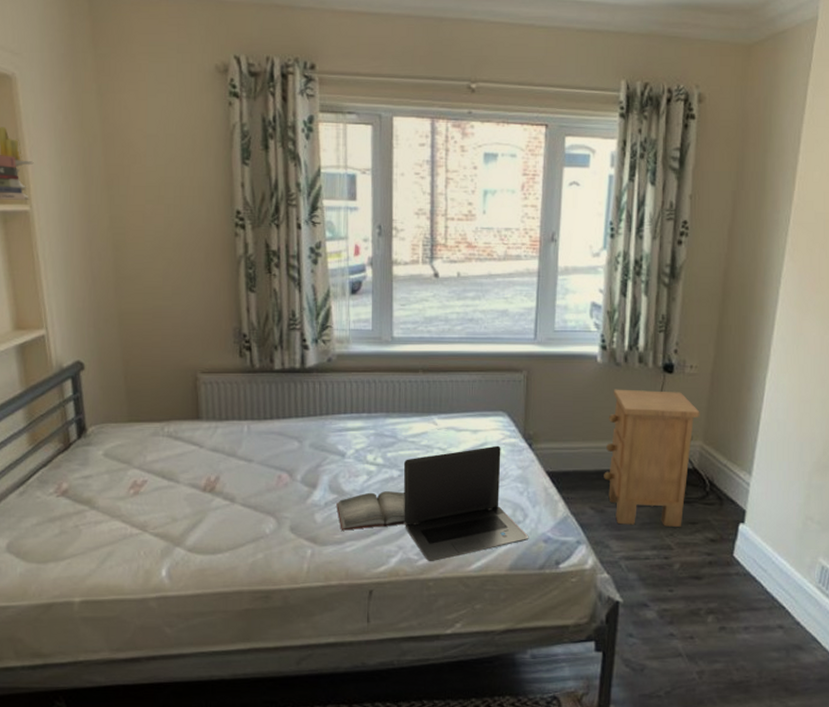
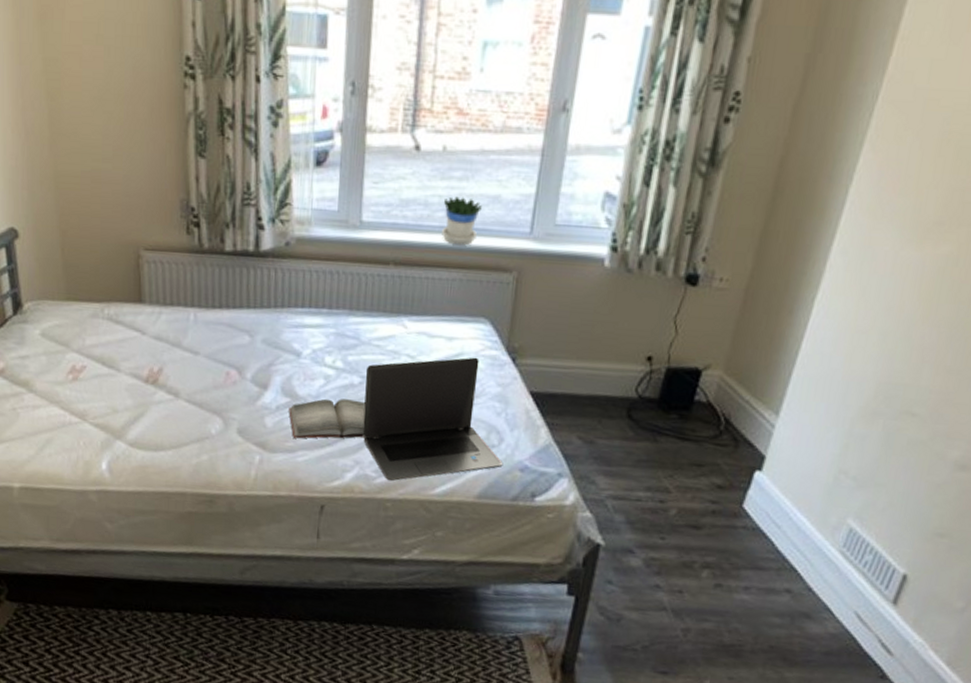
flowerpot: none [461,313,493,352] -> present [442,196,482,246]
nightstand: present [604,389,700,527] -> none [597,300,725,468]

